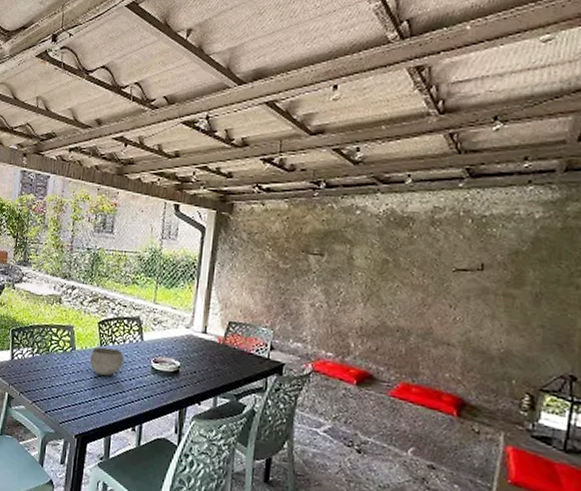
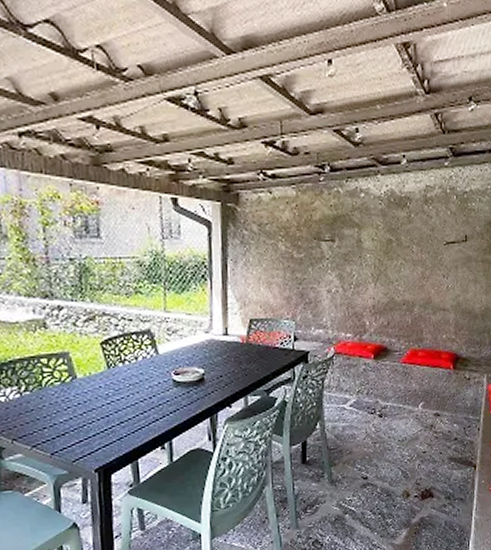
bowl: present [89,347,124,376] -> none [96,369,139,401]

